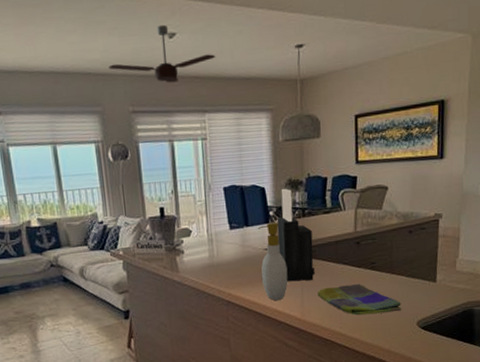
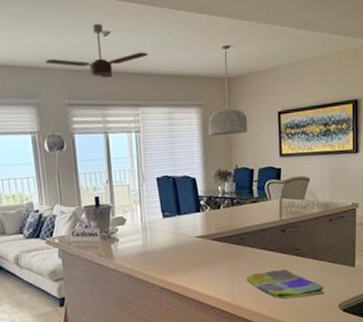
soap bottle: present [257,222,288,300] -> none [189,211,219,286]
knife block: present [276,188,315,282] -> none [207,179,244,268]

